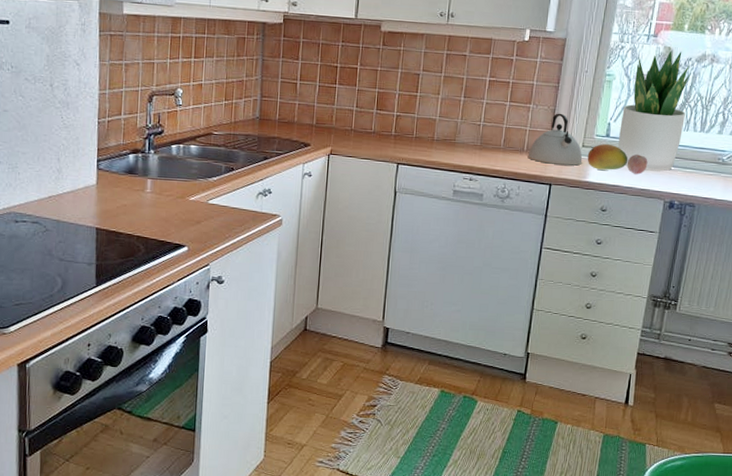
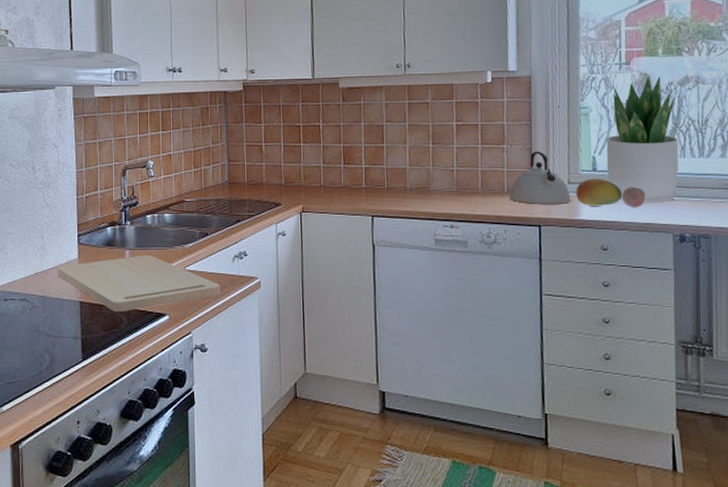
cutting board: none [73,185,243,241] -> present [57,255,221,312]

